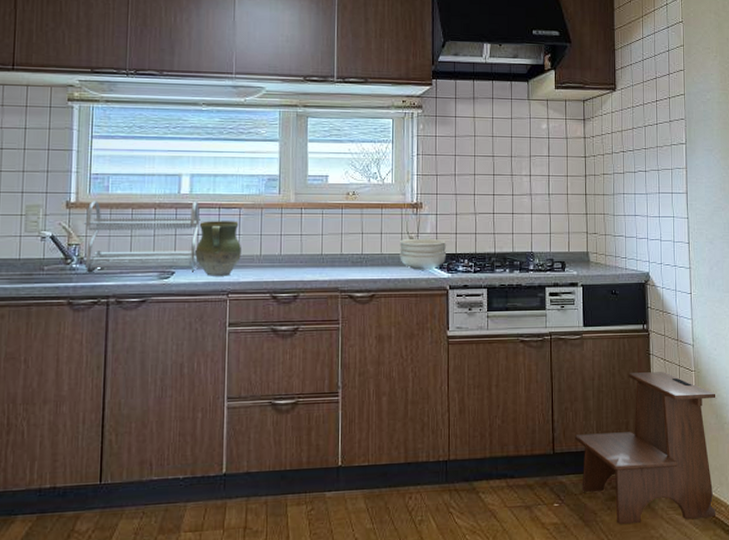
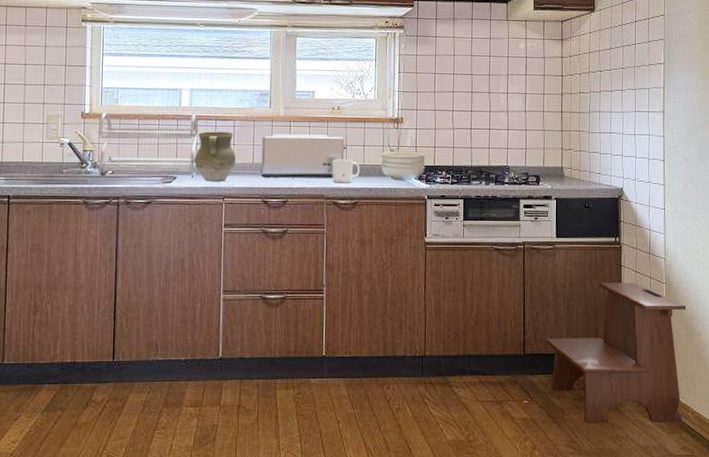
toaster: none [269,222,363,270] -> present [261,134,347,178]
mug: none [346,248,378,275] -> present [331,159,361,183]

